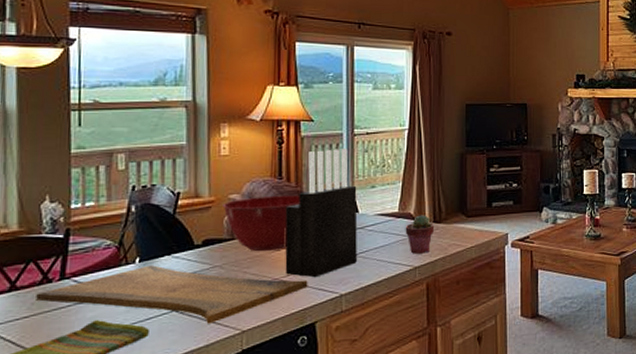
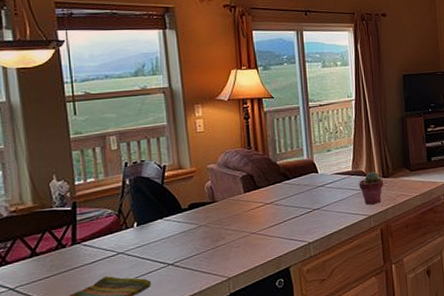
cutting board: present [36,265,308,324] -> none [53,228,281,274]
mixing bowl: present [222,195,300,252] -> none [203,161,268,212]
knife block: present [285,149,358,278] -> none [256,119,320,230]

